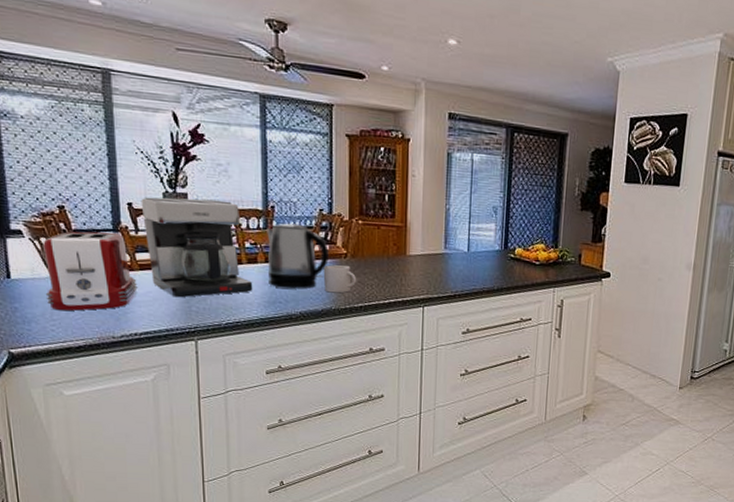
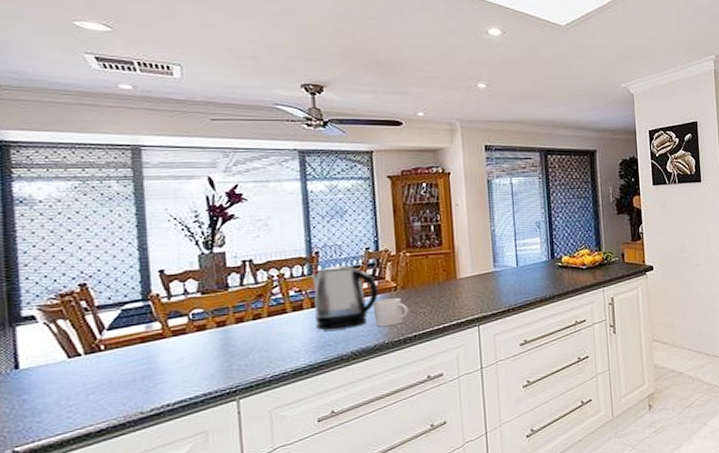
toaster: present [43,231,138,311] -> none [60,302,170,395]
coffee maker: present [141,197,253,298] -> none [174,253,300,359]

